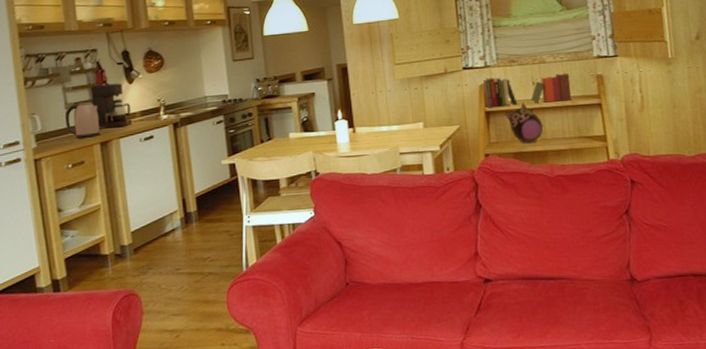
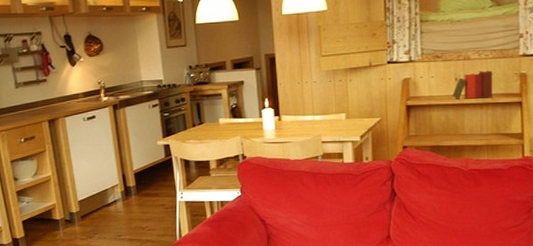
kettle: present [64,101,100,139] -> none [15,81,48,116]
coffee maker: present [91,83,132,129] -> none [37,65,75,108]
books: present [482,77,518,108] -> none [406,72,439,102]
plush toy: present [504,102,544,144] -> none [424,97,462,138]

